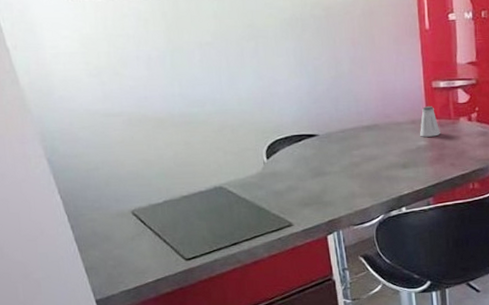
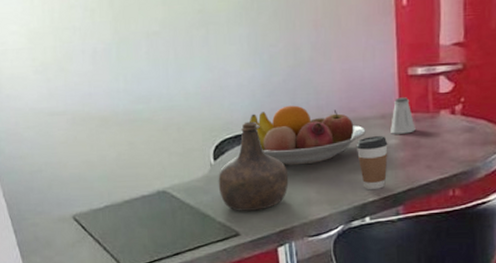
bottle: none [271,124,335,204] -> present [218,121,289,211]
fruit bowl: none [298,111,400,164] -> present [250,105,366,166]
coffee cup: none [391,138,419,185] -> present [356,136,388,190]

